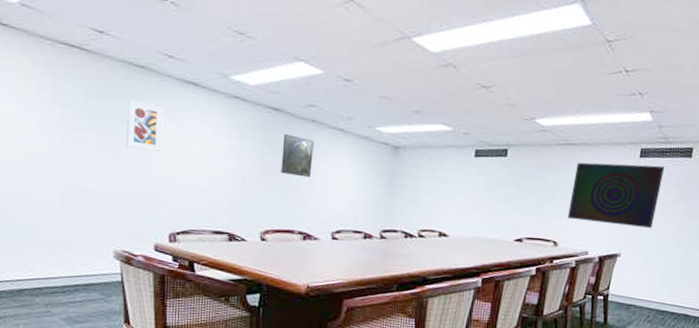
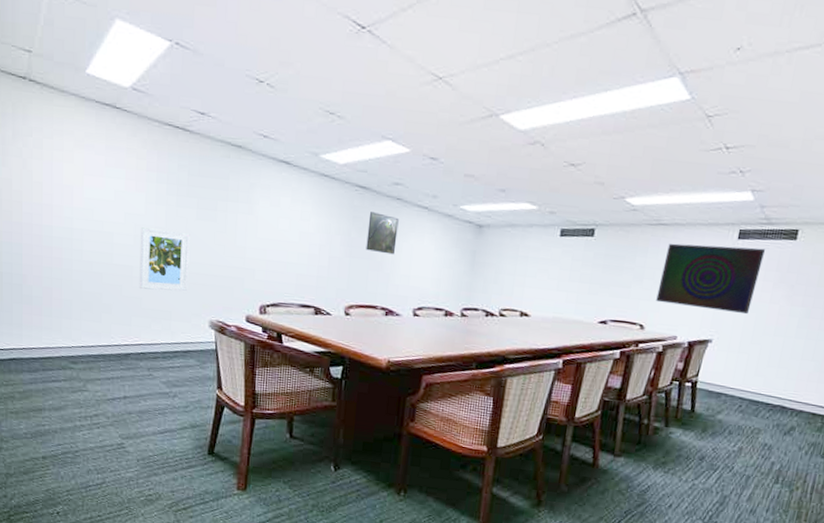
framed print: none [33,153,90,221] -> present [139,227,190,292]
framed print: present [126,99,164,152] -> none [223,177,258,228]

